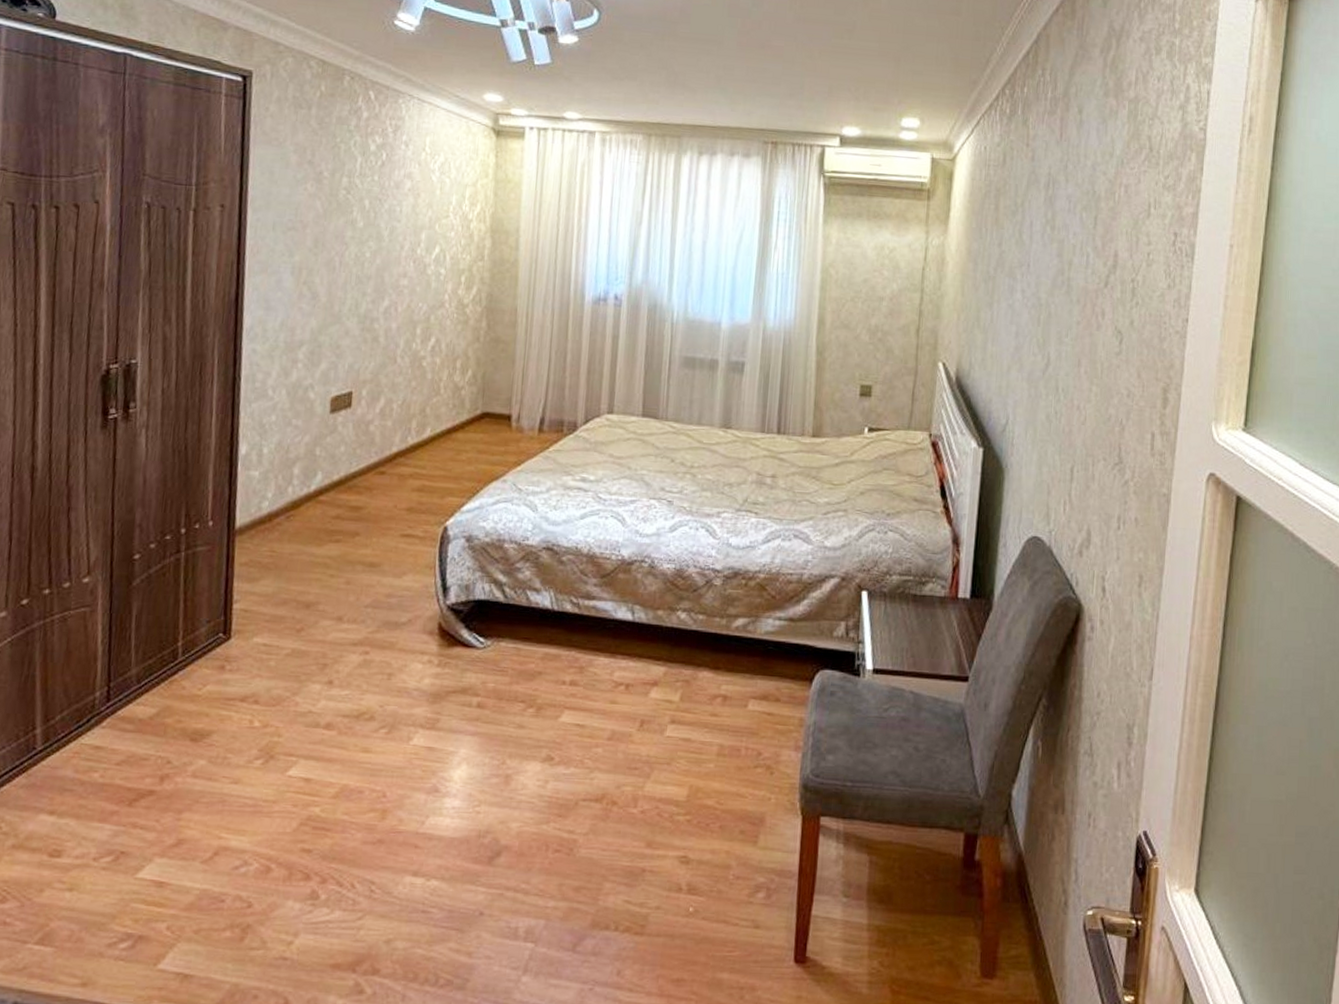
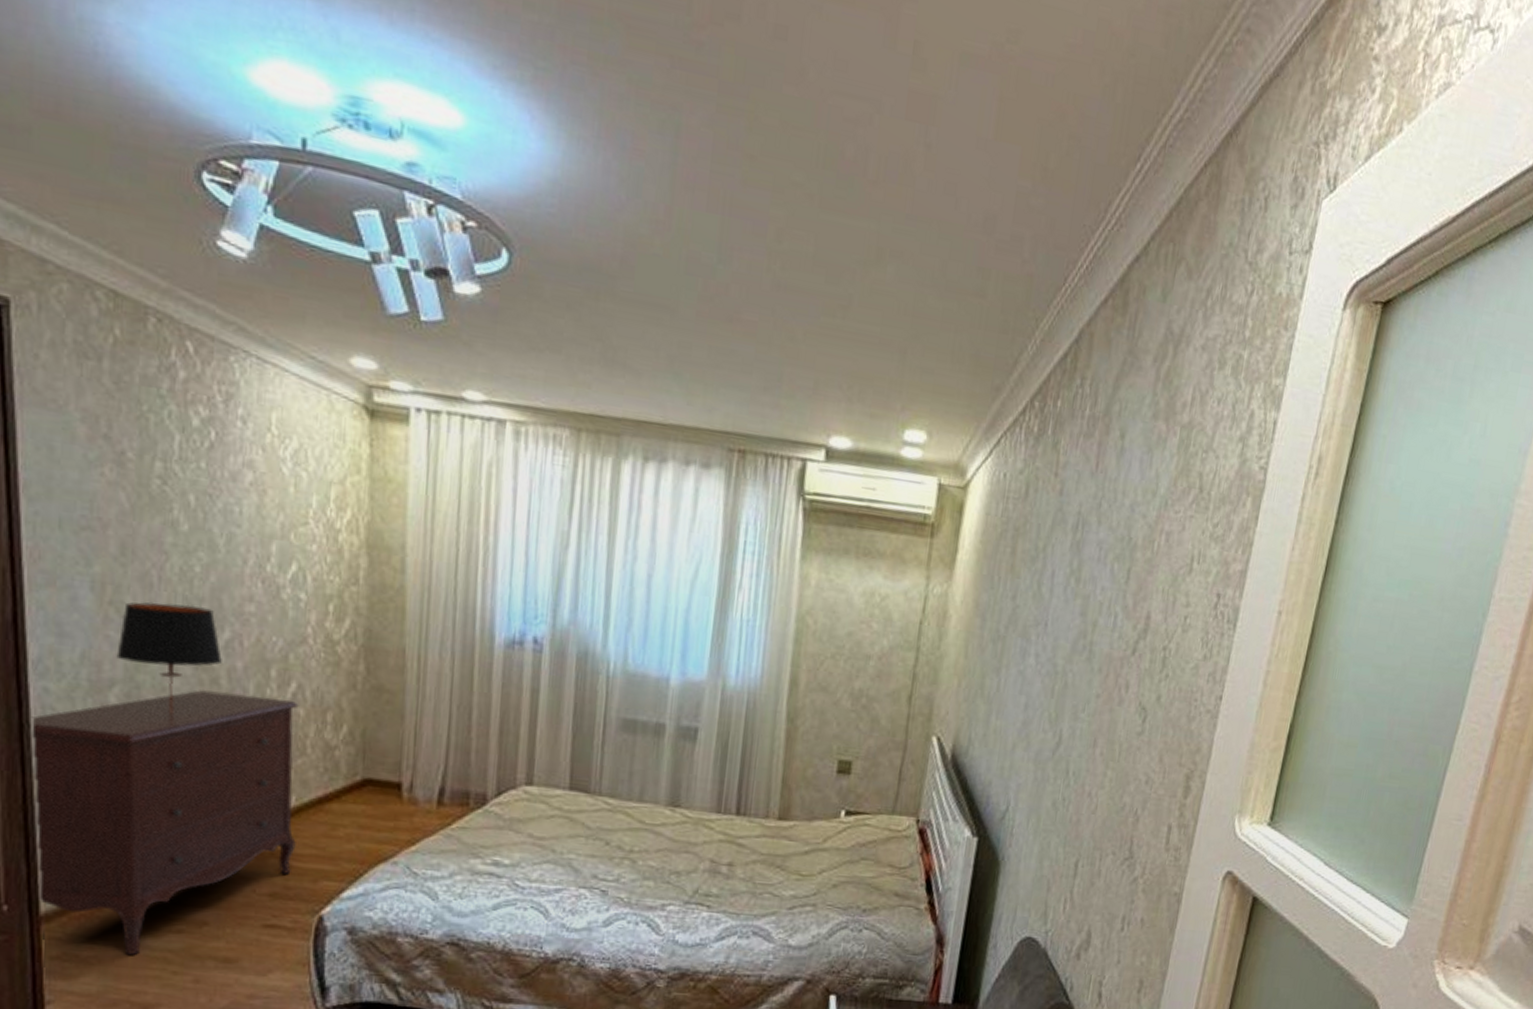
dresser: none [236,345,436,561] -> present [30,689,299,955]
table lamp: none [306,281,382,366] -> present [116,602,222,714]

